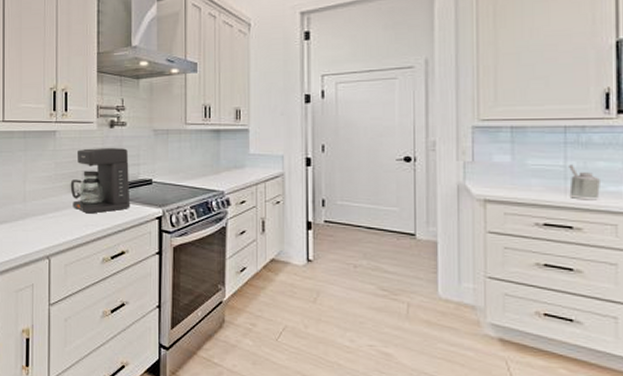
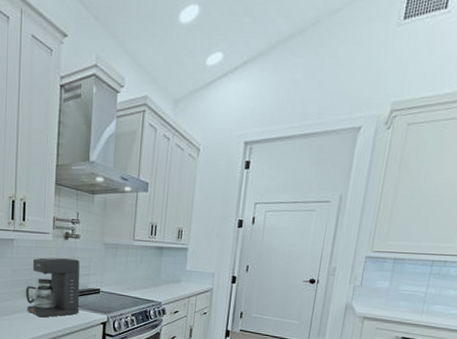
soap dispenser: present [569,164,600,200] -> none [424,291,448,320]

